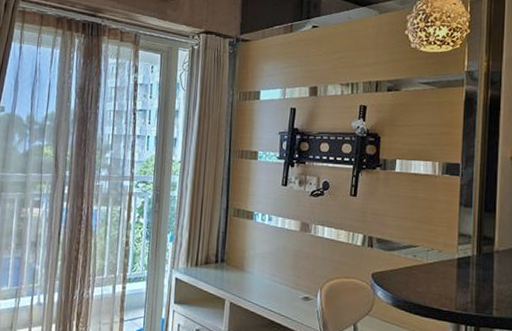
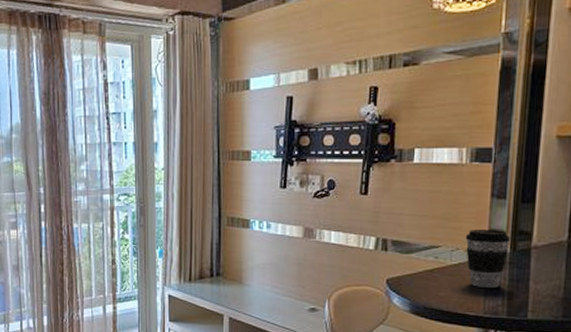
coffee cup: none [439,233,477,286] -> present [465,230,511,288]

